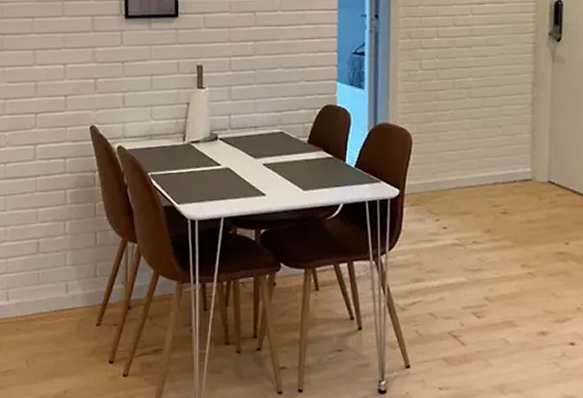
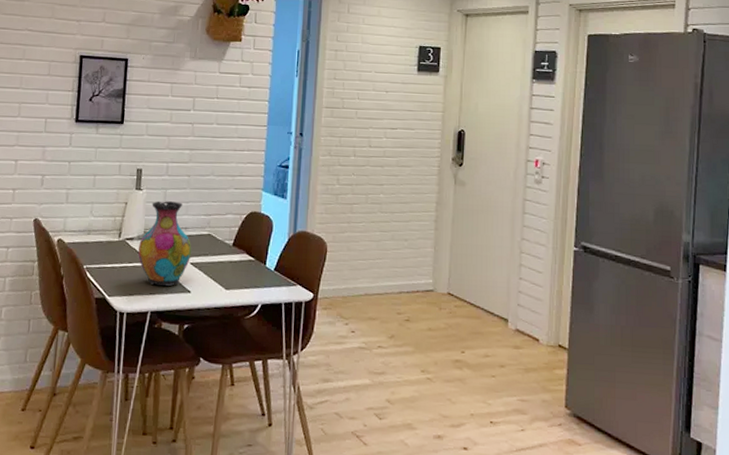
vase: none [205,99,264,189] -> present [137,201,192,286]

